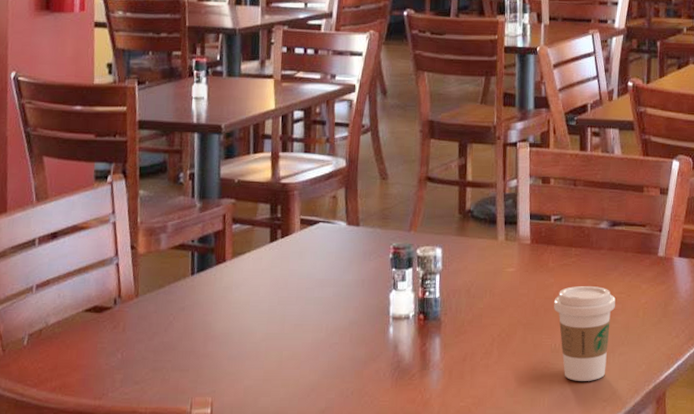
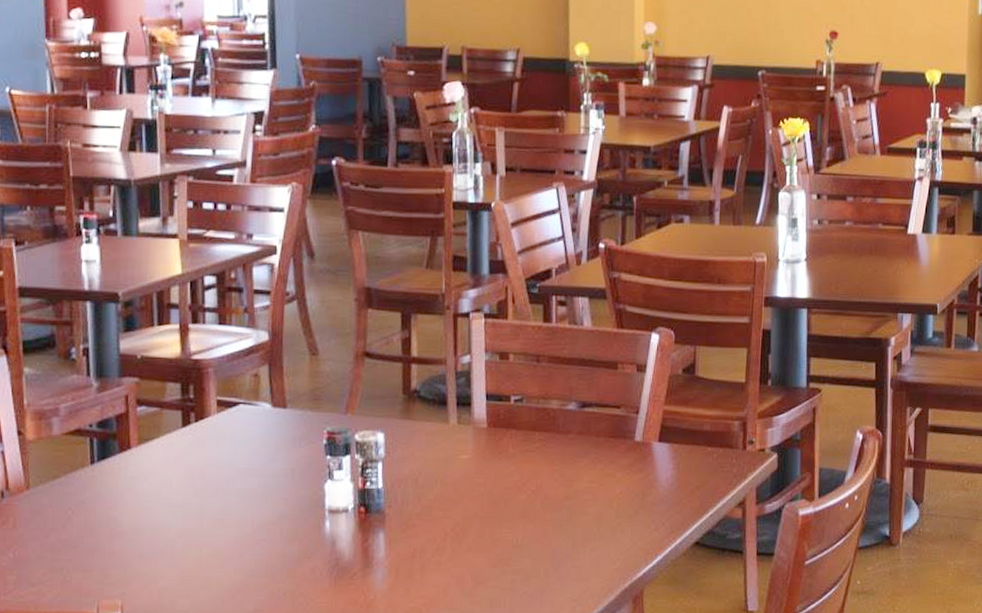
coffee cup: present [554,285,615,381] -> none [515,474,586,579]

